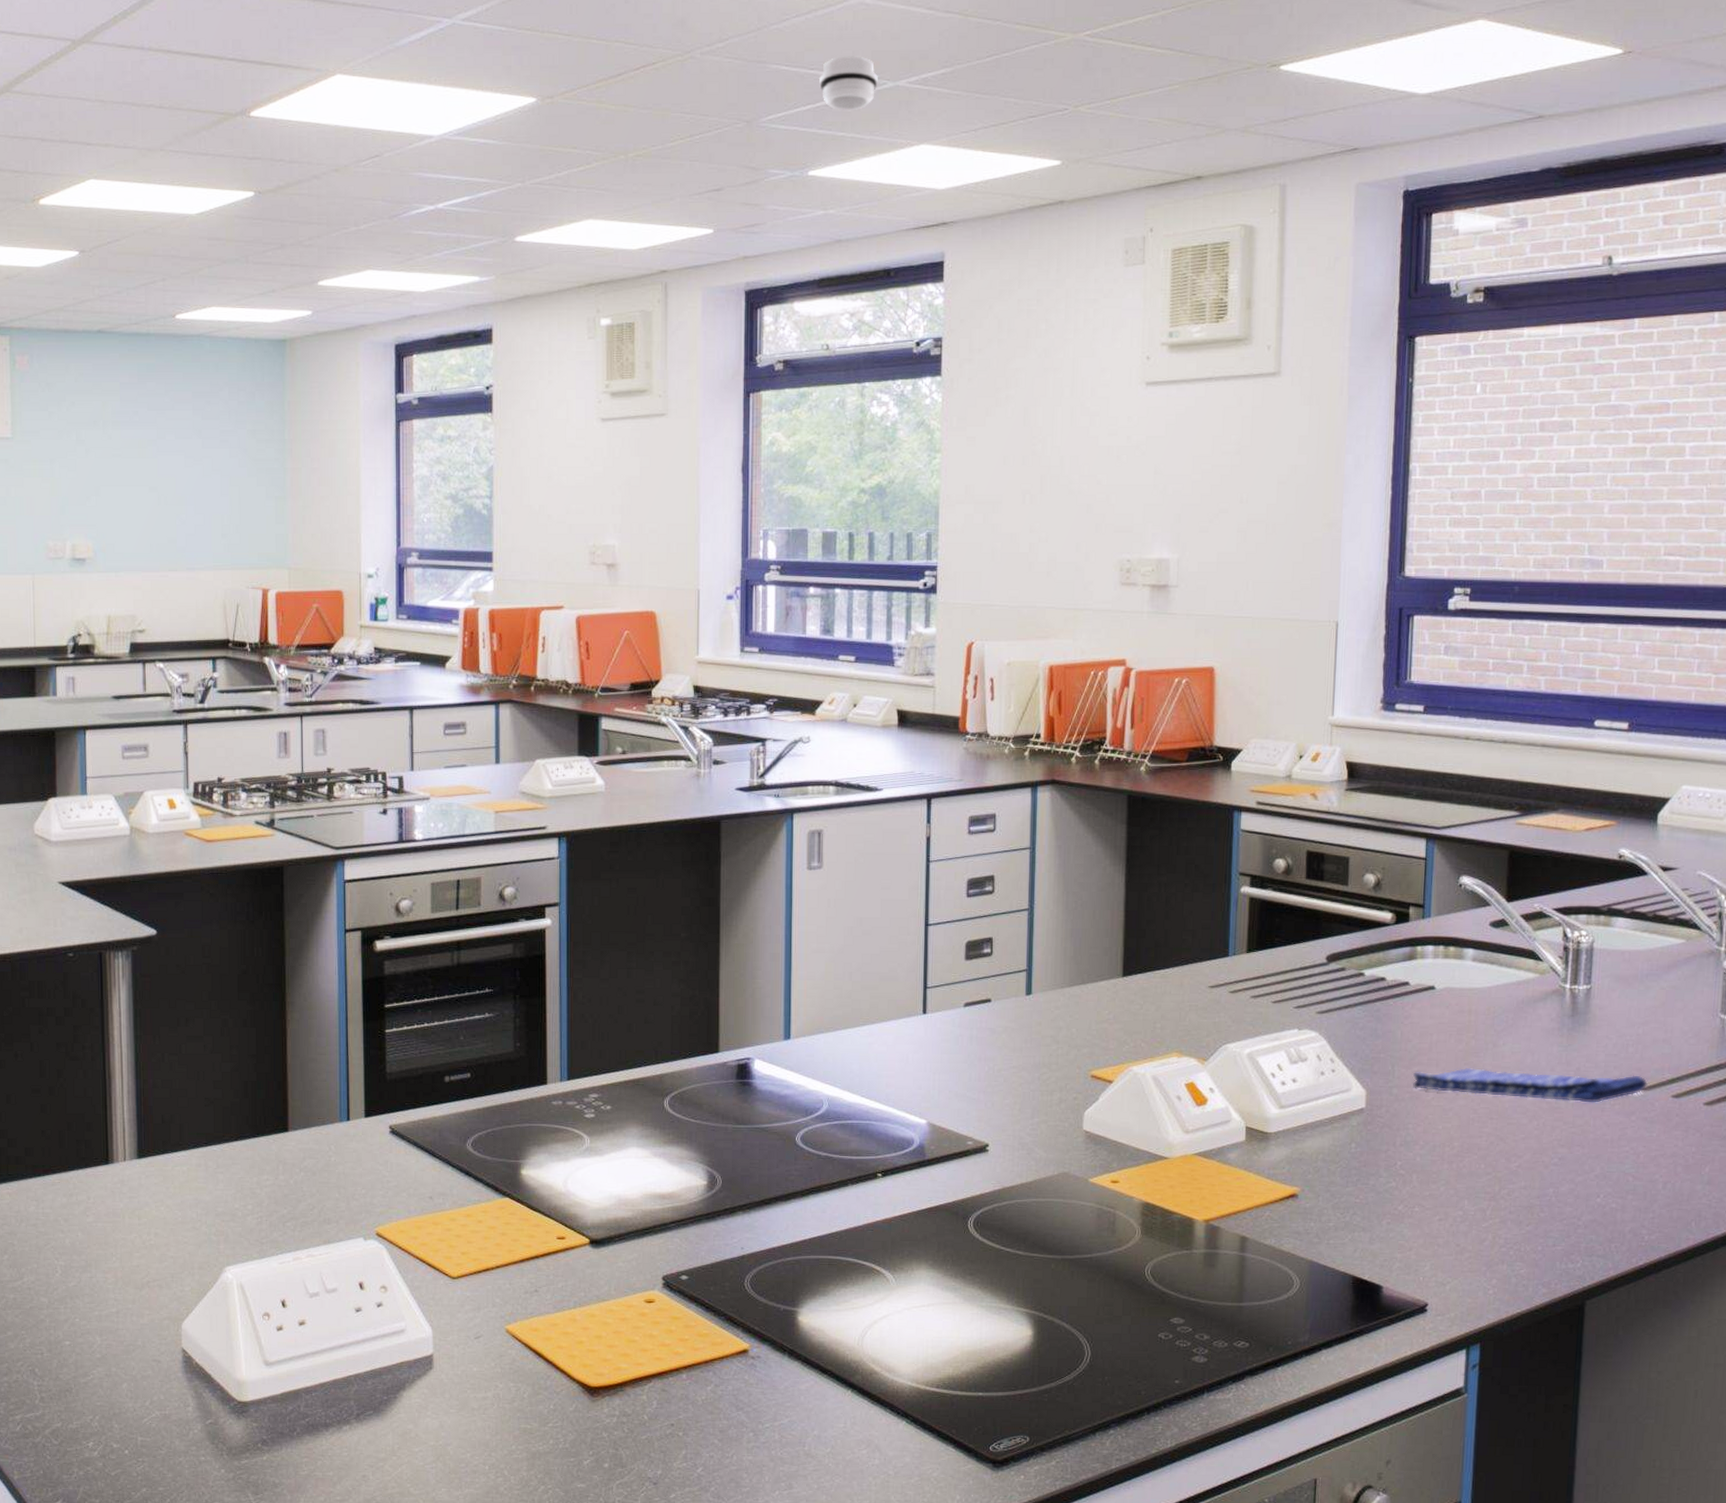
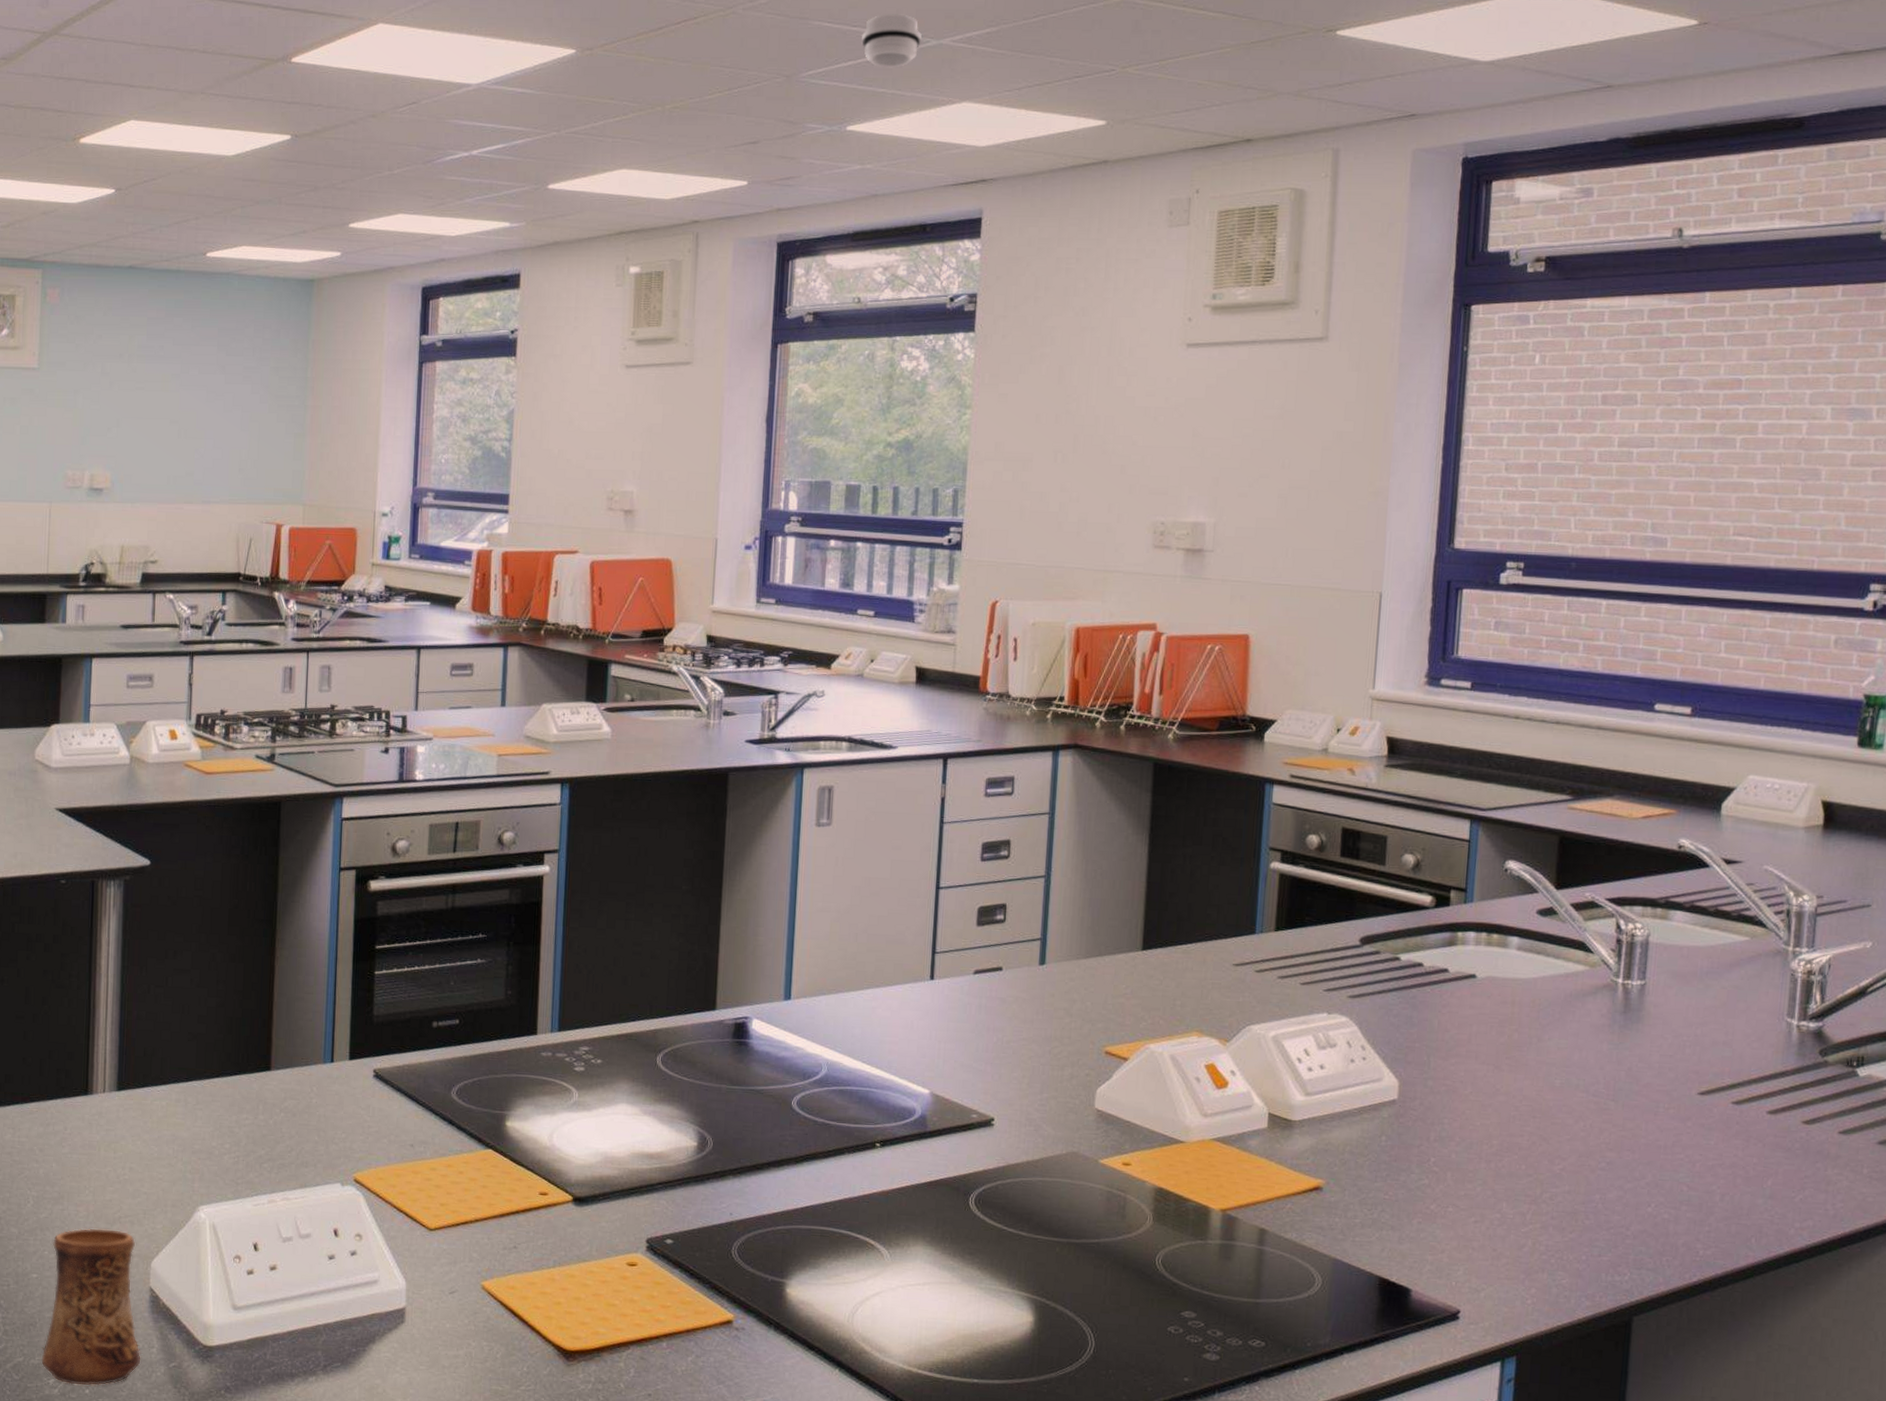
cup: none [79,1294,177,1446] -> present [41,1228,141,1386]
dish towel: present [1412,1067,1648,1103] -> none [1449,1061,1706,1106]

